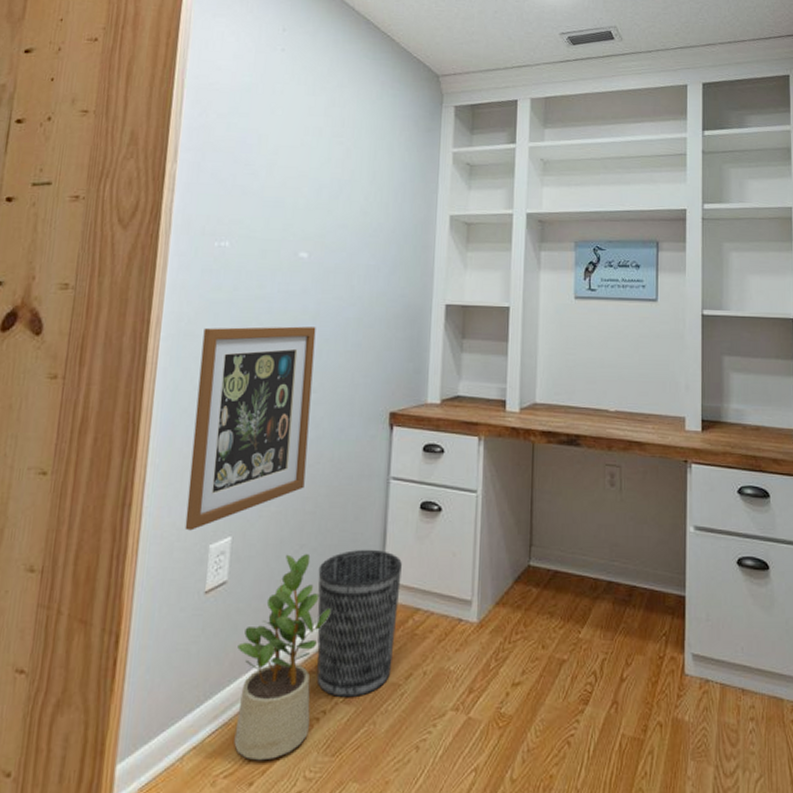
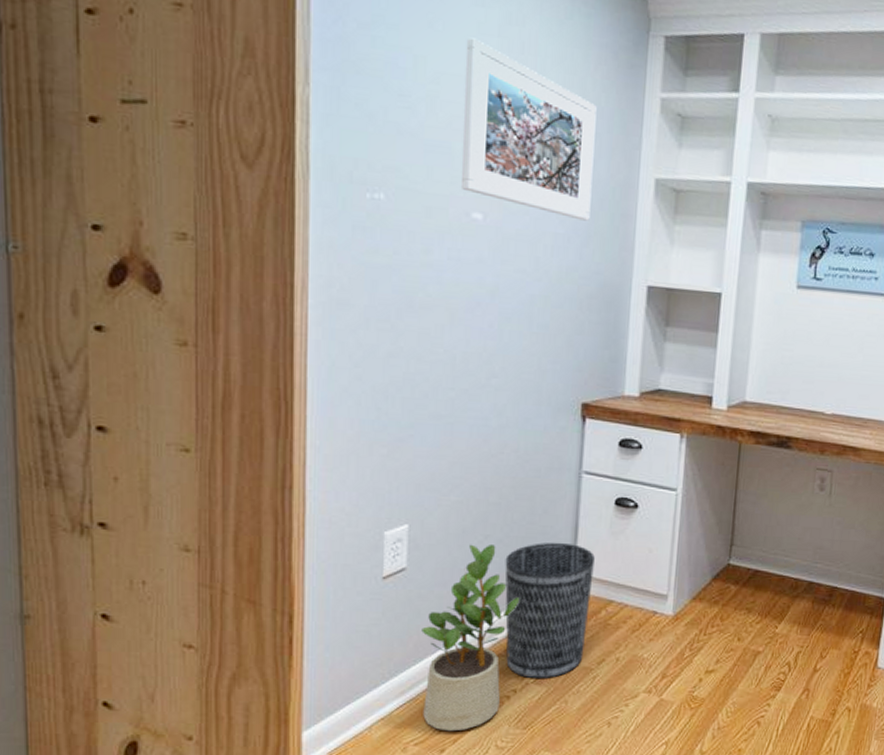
wall art: present [185,326,316,531] -> none [355,296,495,517]
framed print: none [292,118,401,253] -> present [462,38,597,221]

